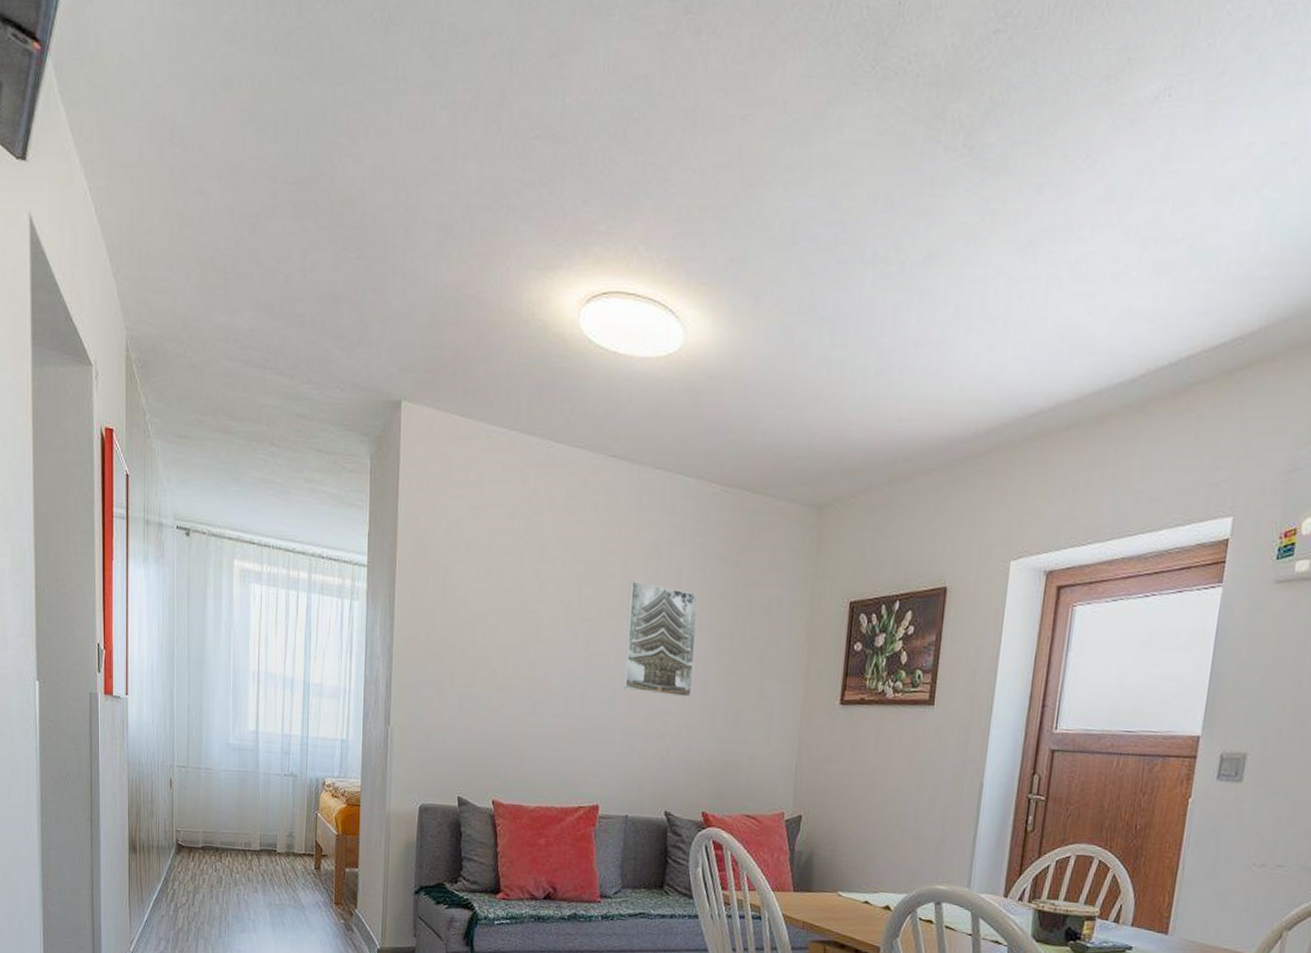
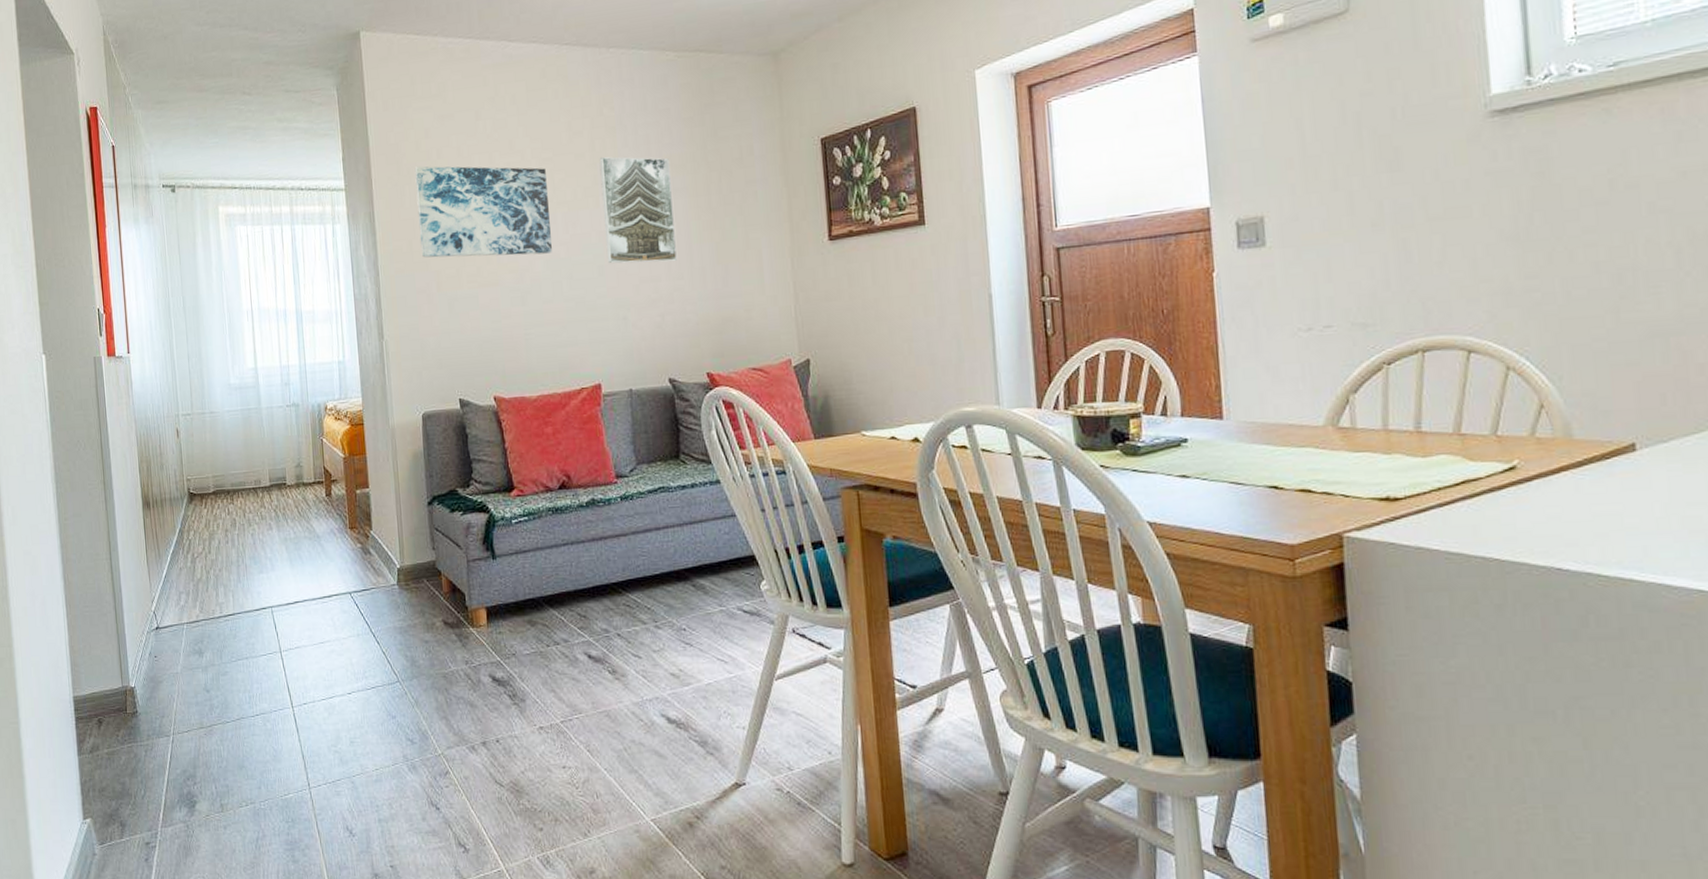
wall art: none [437,555,574,669] -> present [414,166,552,258]

